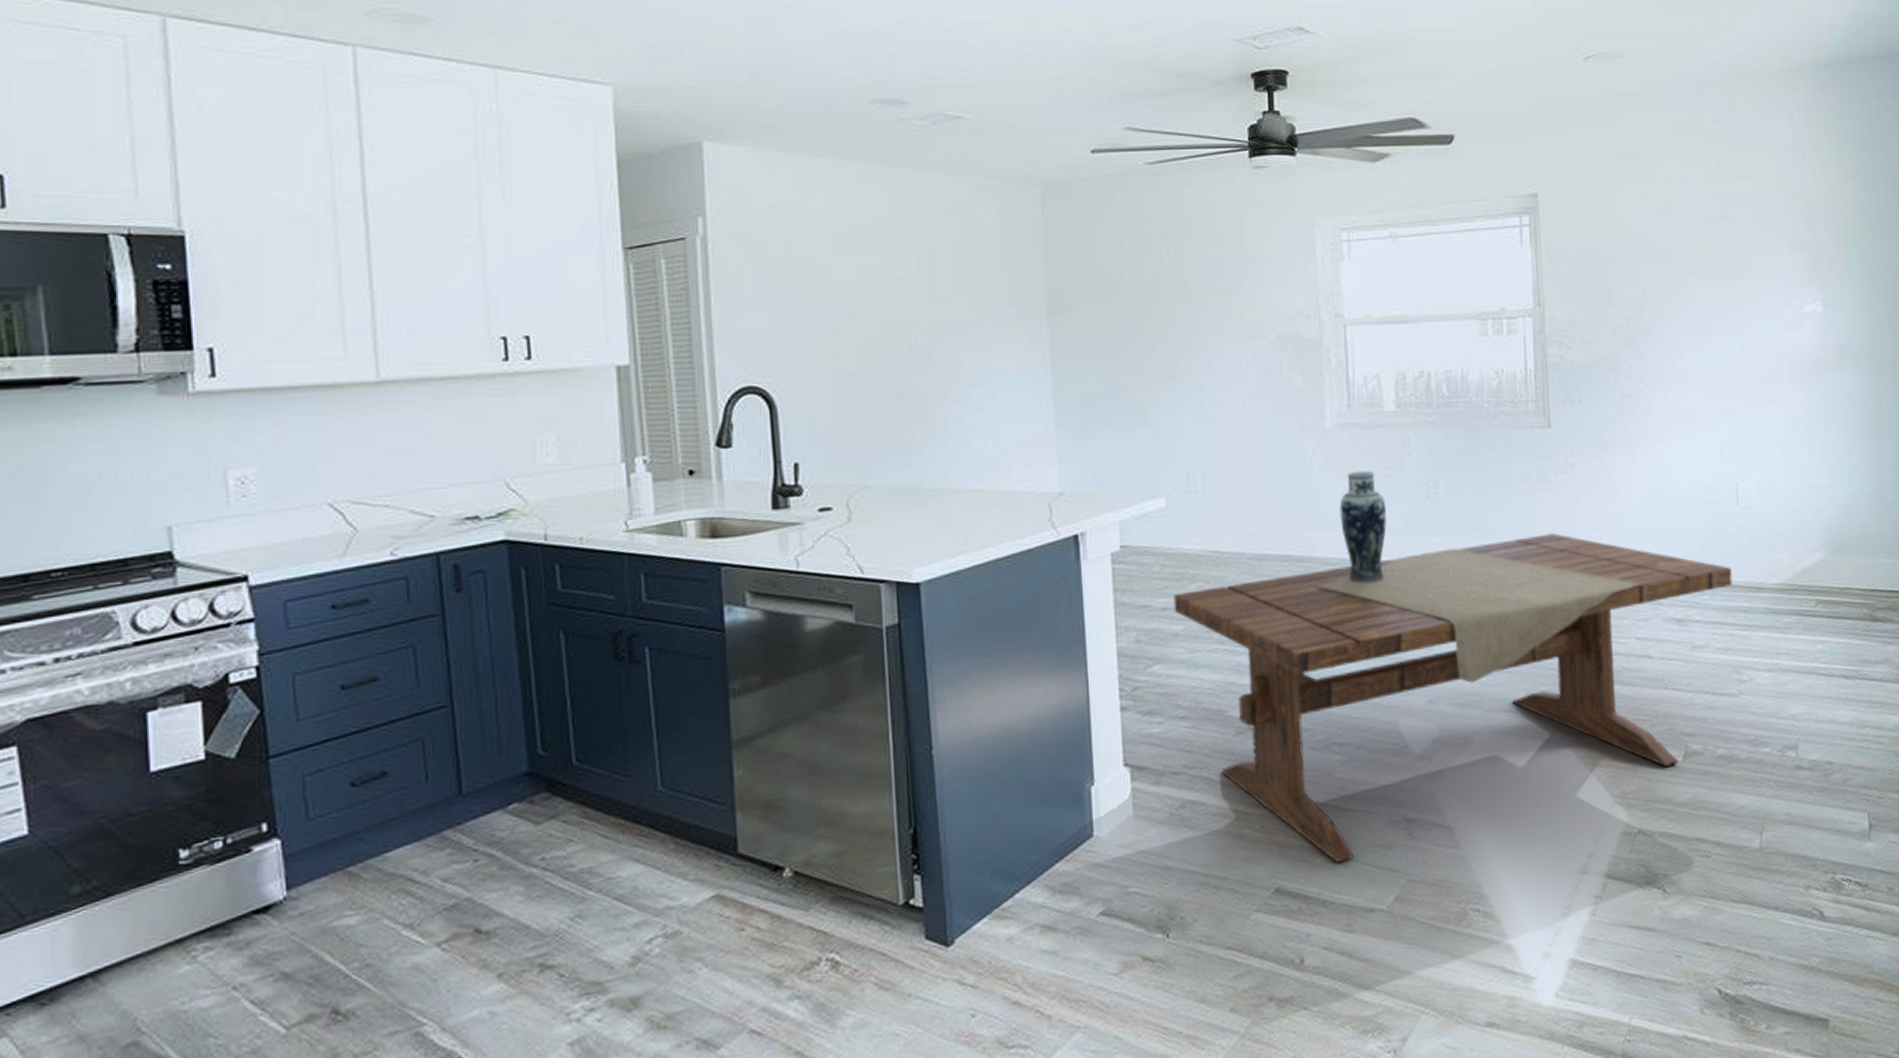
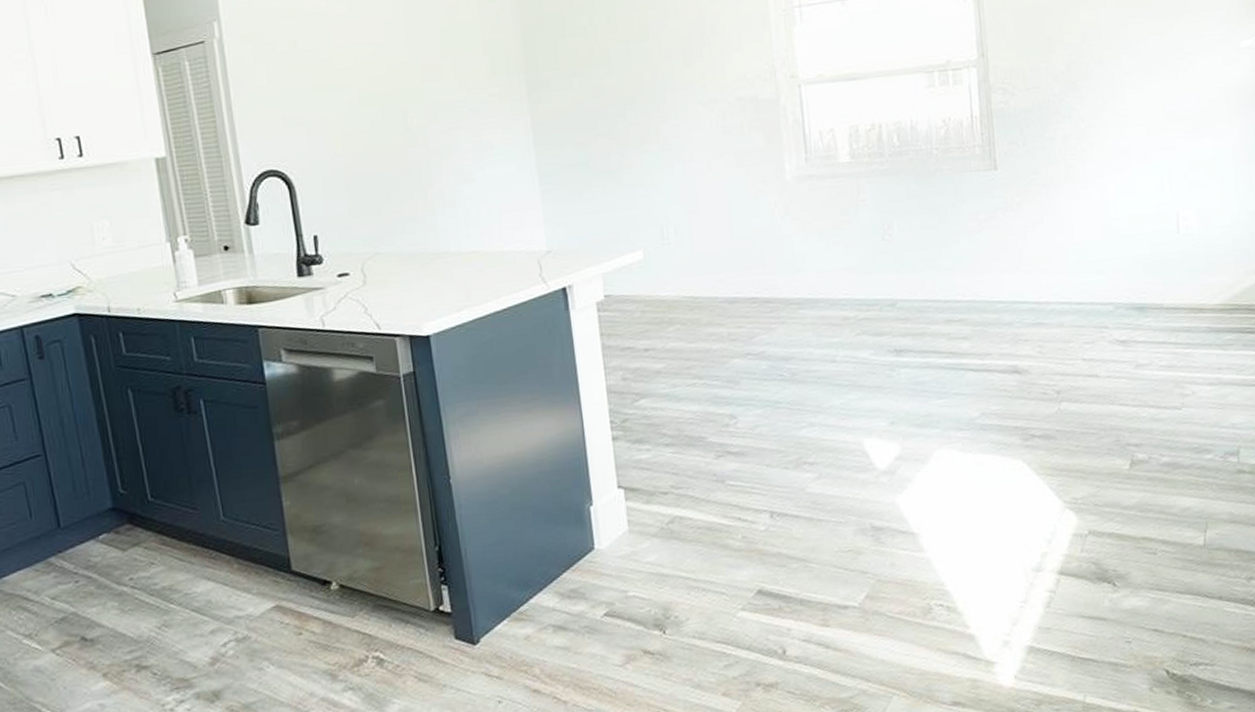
dining table: present [1173,532,1733,863] -> none [654,266,1174,567]
vase: present [1339,470,1387,583] -> none [801,217,846,319]

